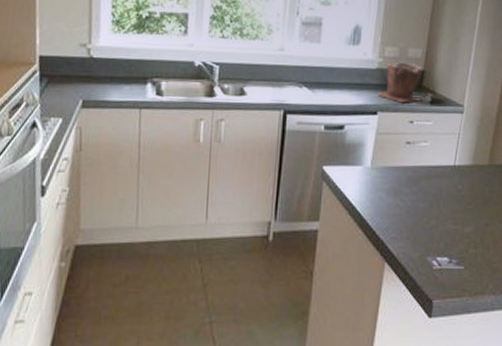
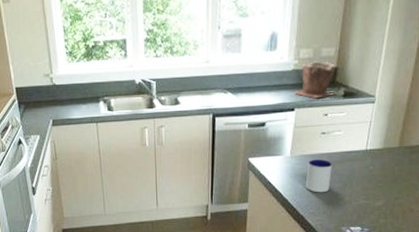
mug: none [387,172,418,214] -> present [305,159,333,193]

